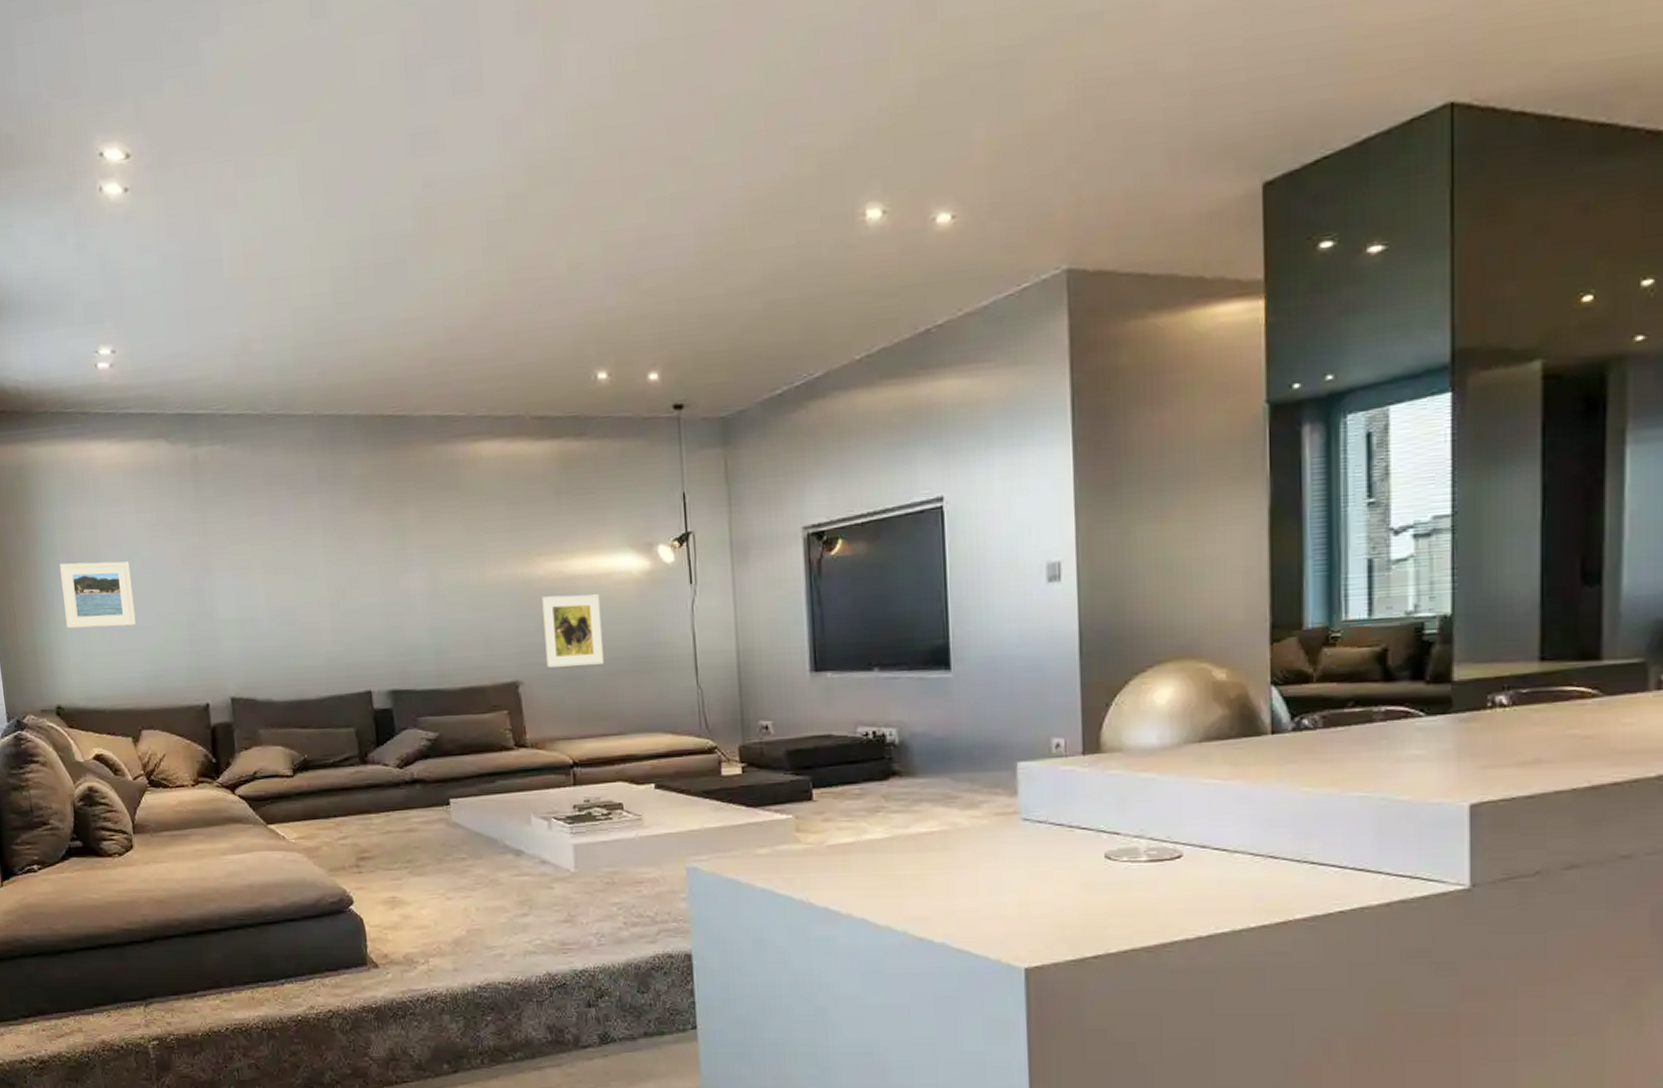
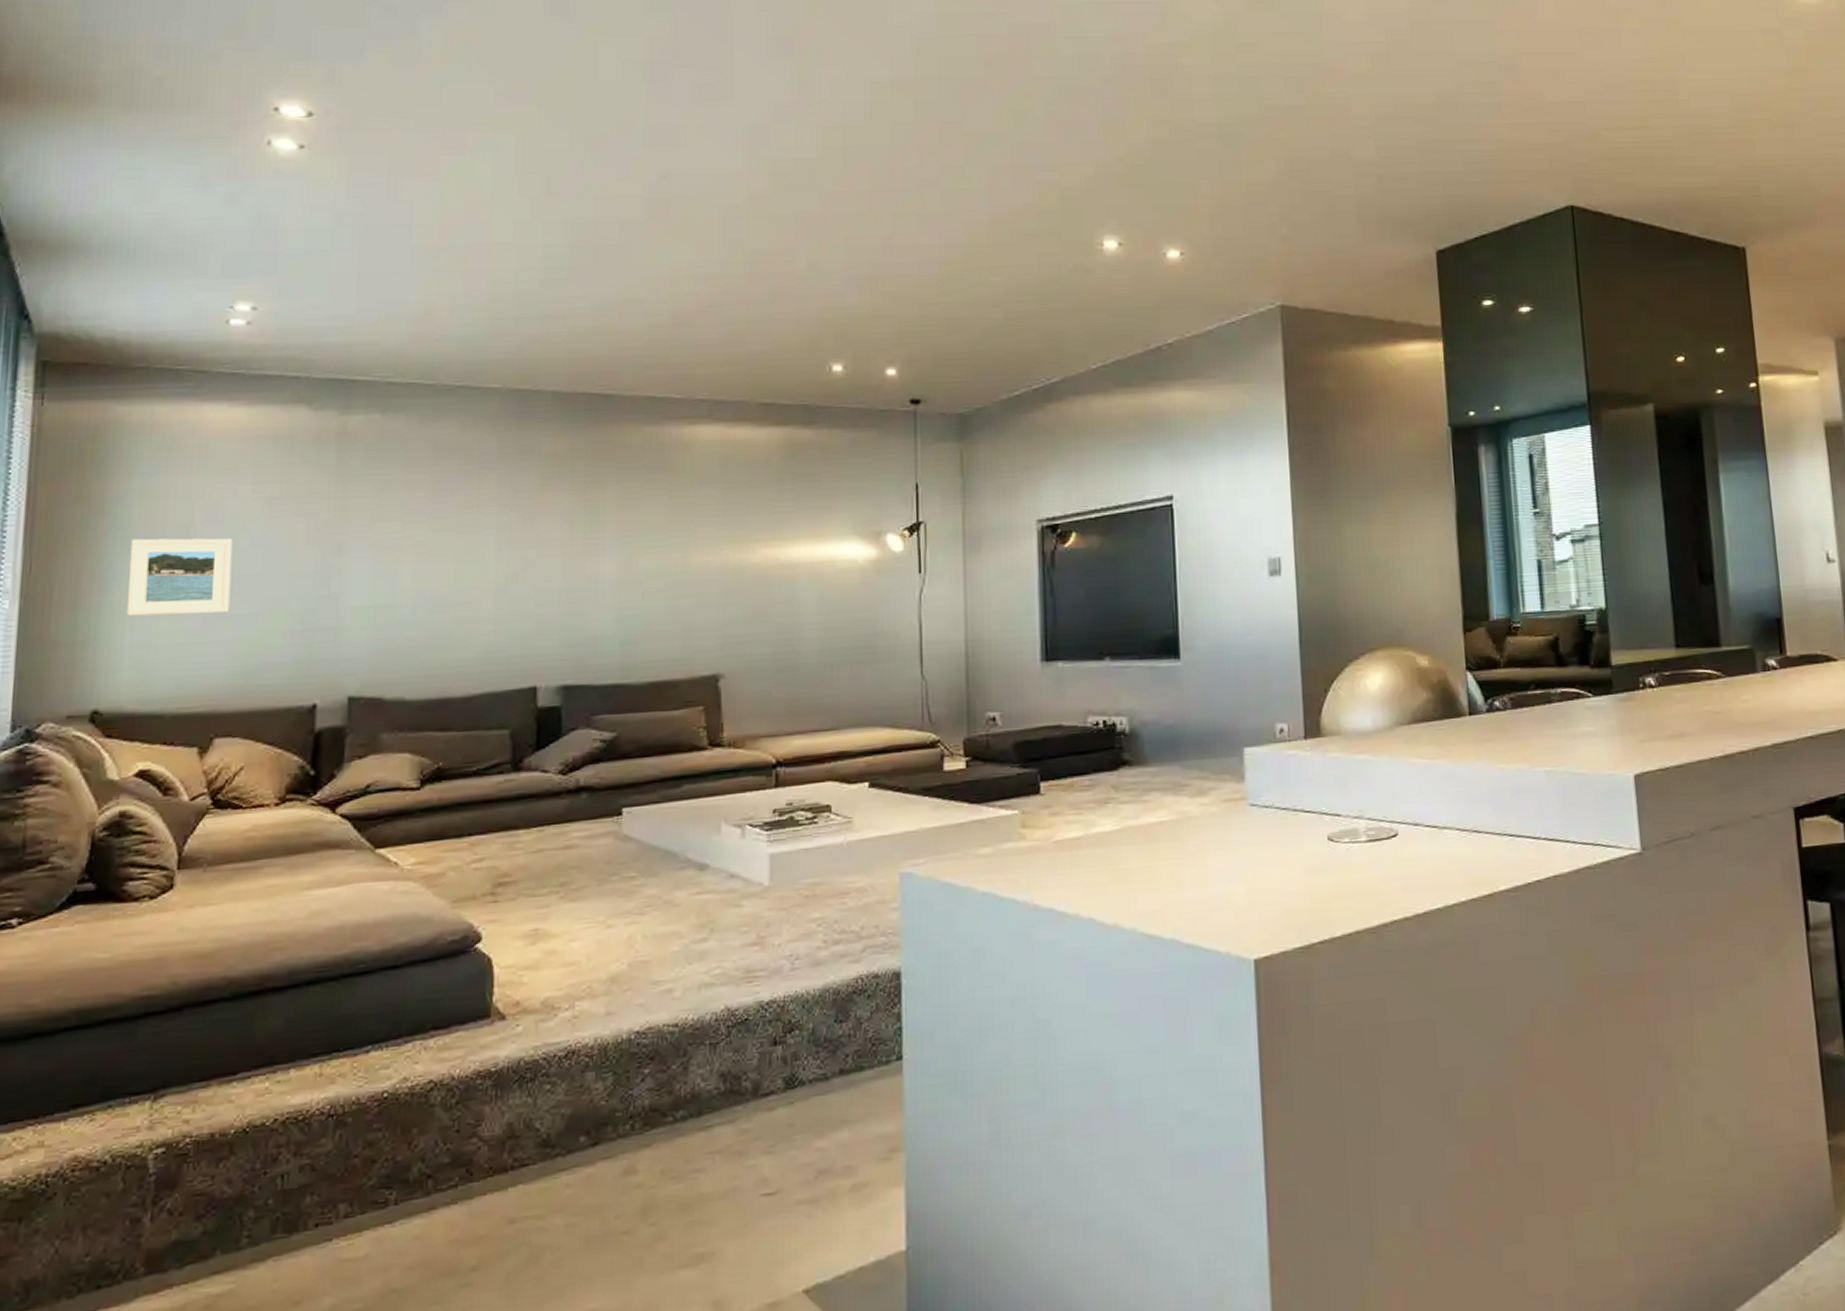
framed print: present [542,594,605,668] -> none [754,582,820,659]

